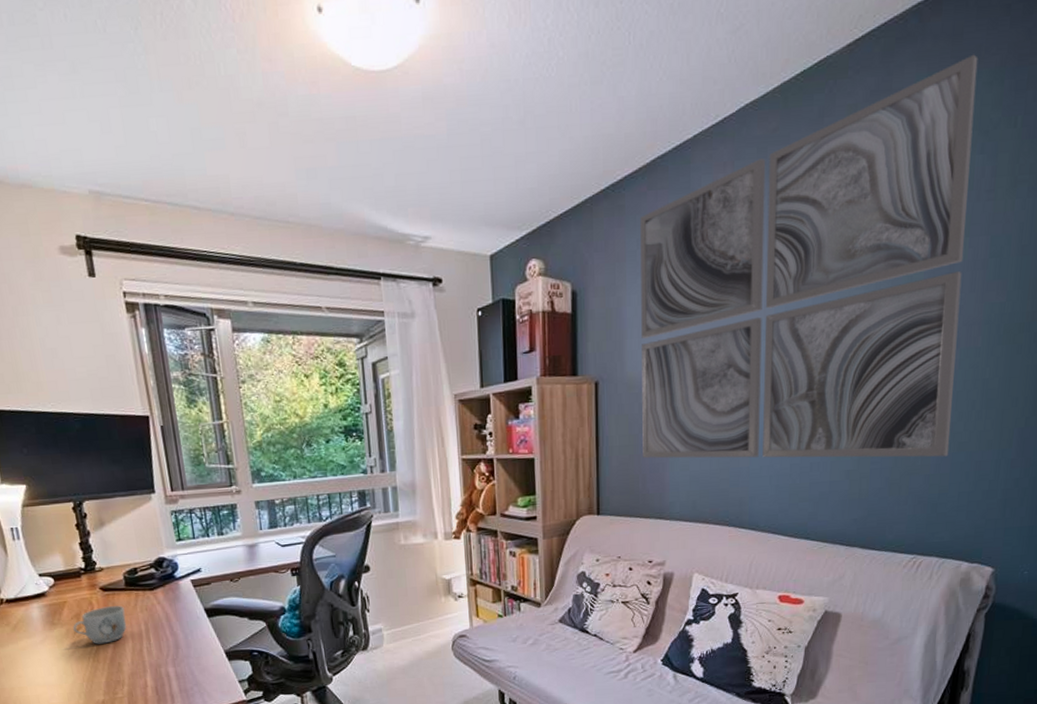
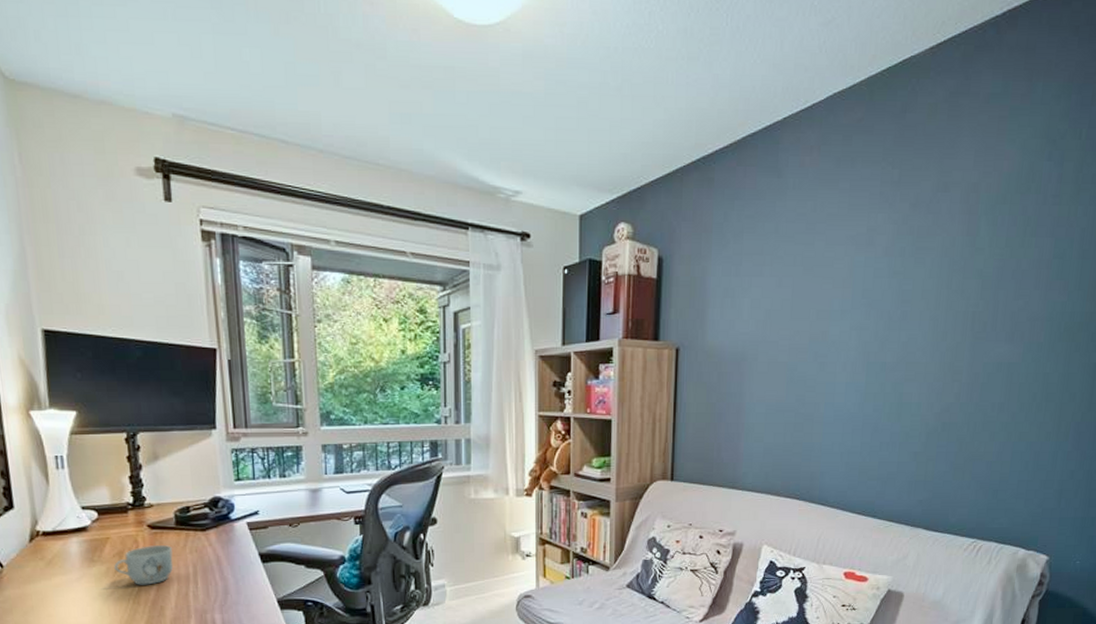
wall art: present [640,54,978,459] -> none [719,68,1049,445]

